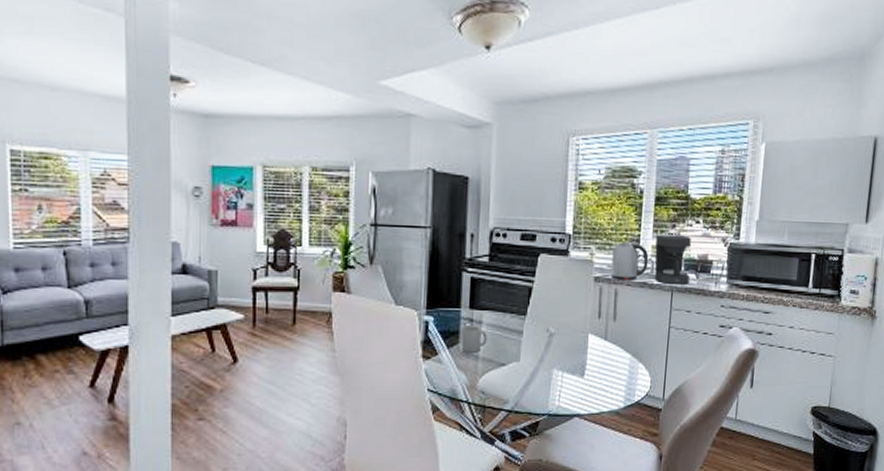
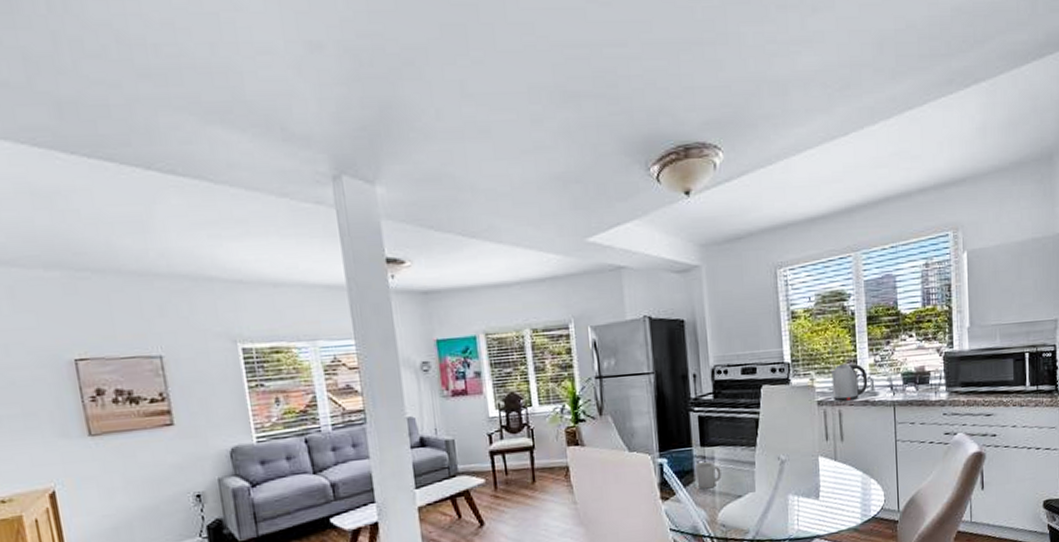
coffee maker: present [654,234,691,286] -> none [872,350,910,401]

